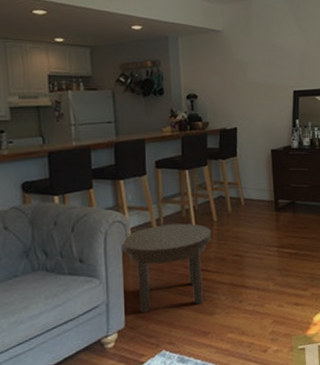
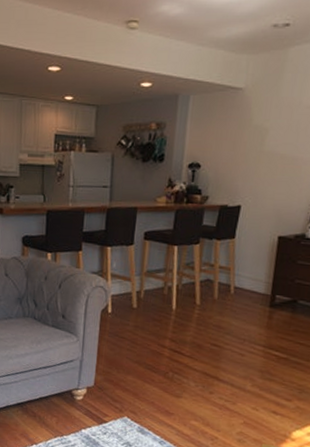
side table: present [121,223,212,313] -> none [100,297,192,385]

